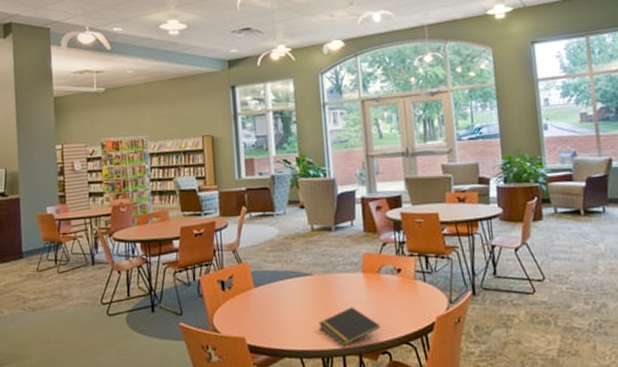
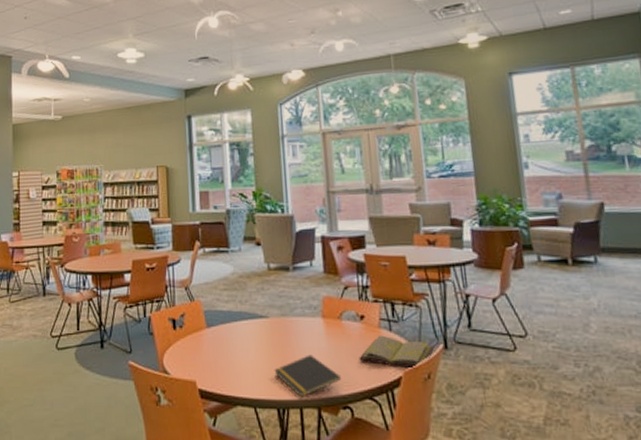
diary: none [396,285,464,315] -> present [359,335,435,369]

